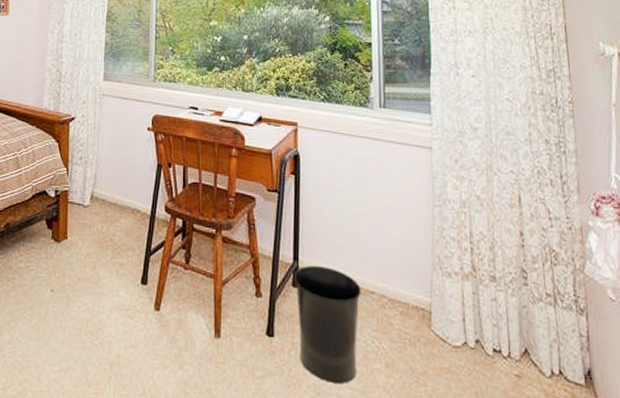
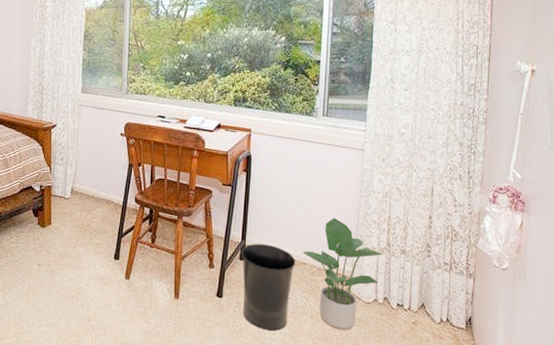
potted plant: none [369,232,467,384] -> present [303,217,382,330]

